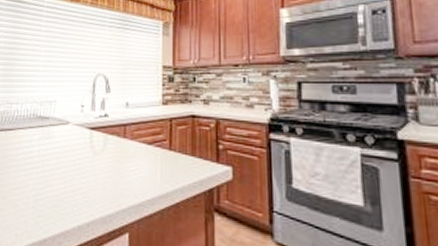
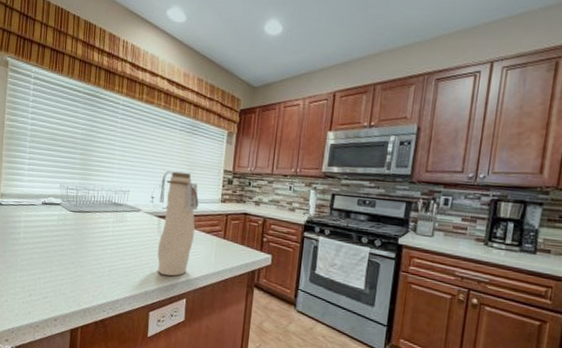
water bottle: none [90,73,136,204] -> present [157,171,199,276]

